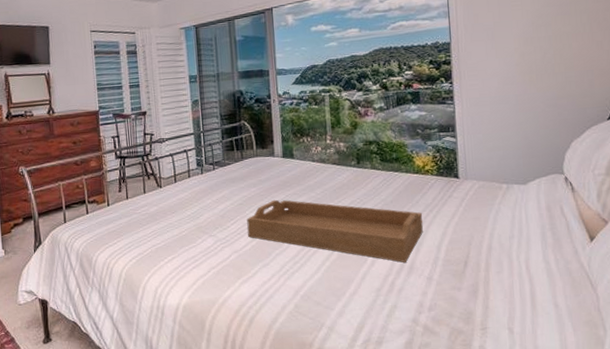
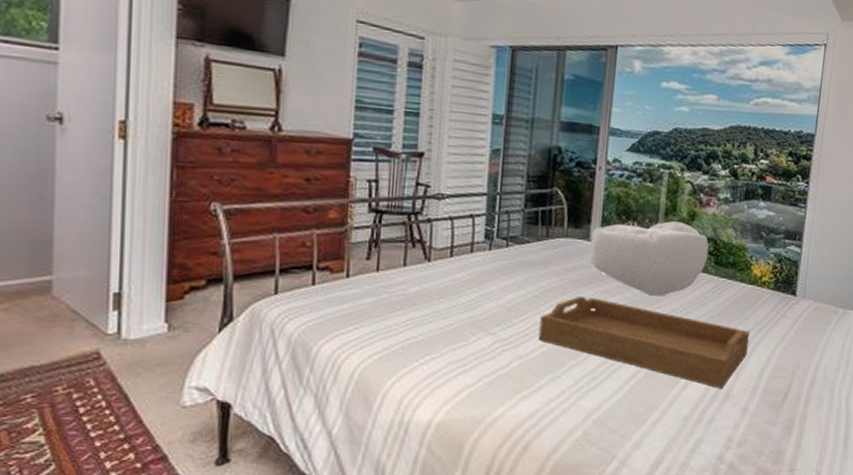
cushion: none [275,132,374,193] -> present [589,221,709,296]

